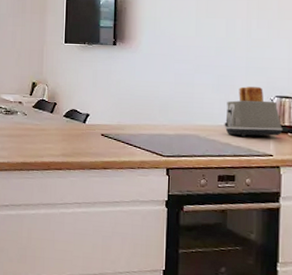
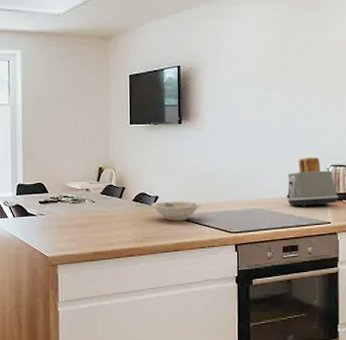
bowl: none [82,119,133,140] -> present [151,201,201,221]

